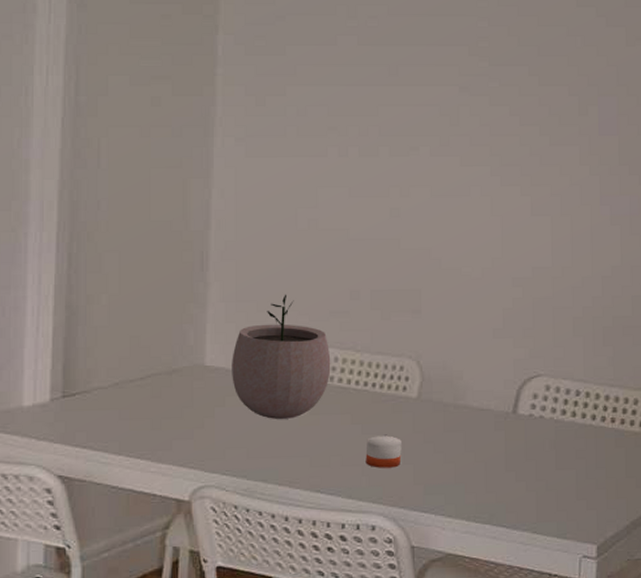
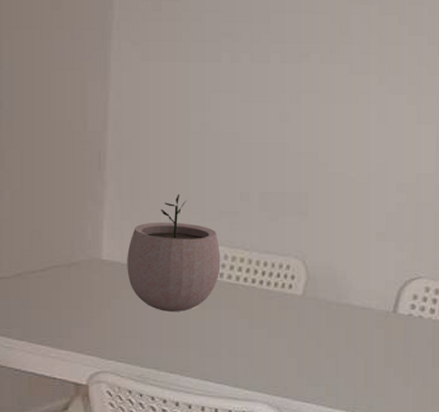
candle: present [365,435,402,468] -> none [252,330,286,360]

